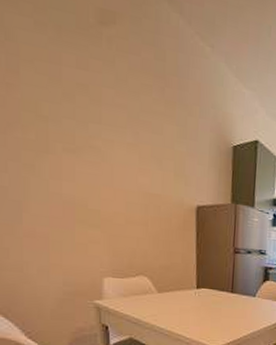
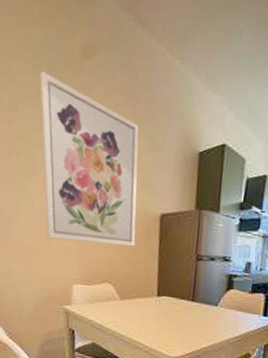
wall art: none [46,31,171,239] -> present [40,71,139,247]

